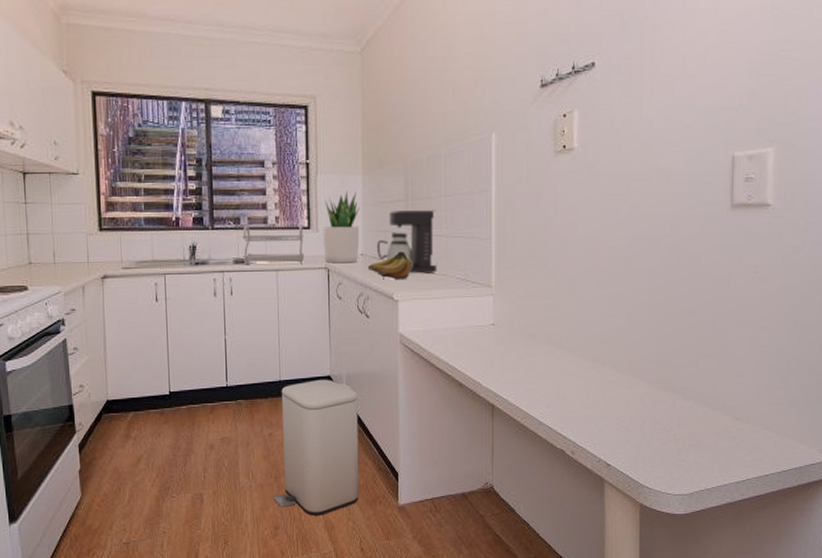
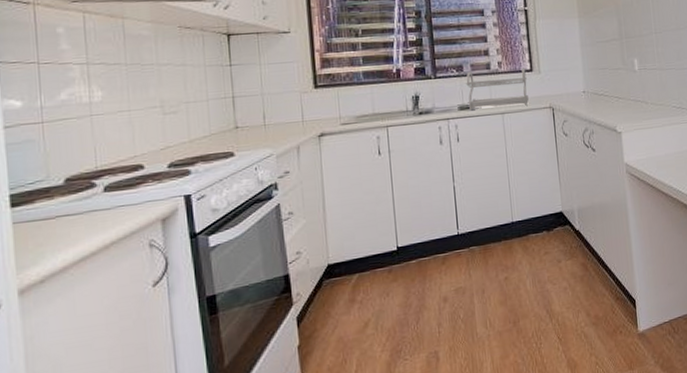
pedal bin: present [272,379,359,516] -> none [512,215,600,357]
planter: present [323,190,360,264] -> none [545,33,581,103]
fruit: present [367,250,413,281] -> none [590,85,632,114]
coffee maker: present [377,210,438,274] -> none [597,46,655,106]

